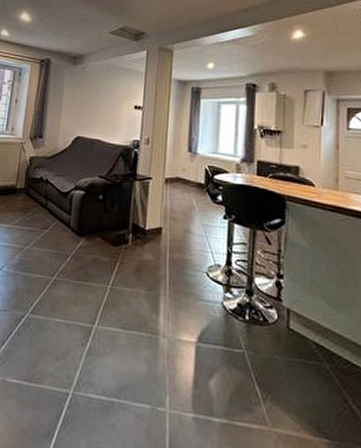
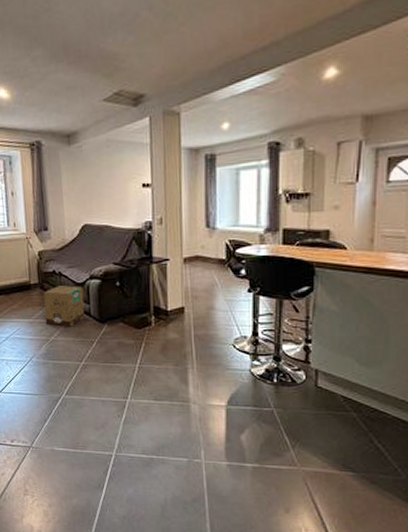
cardboard box: none [23,193,67,237] -> present [44,285,85,327]

